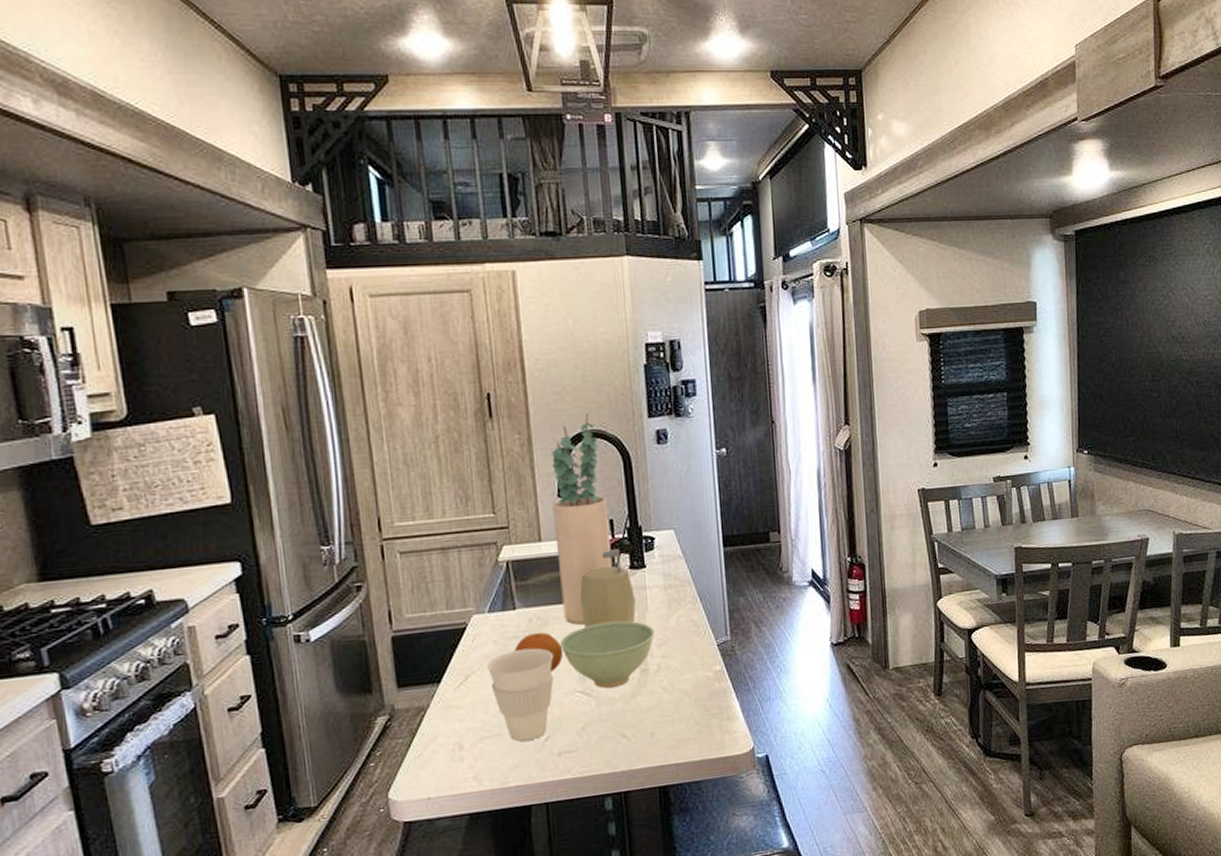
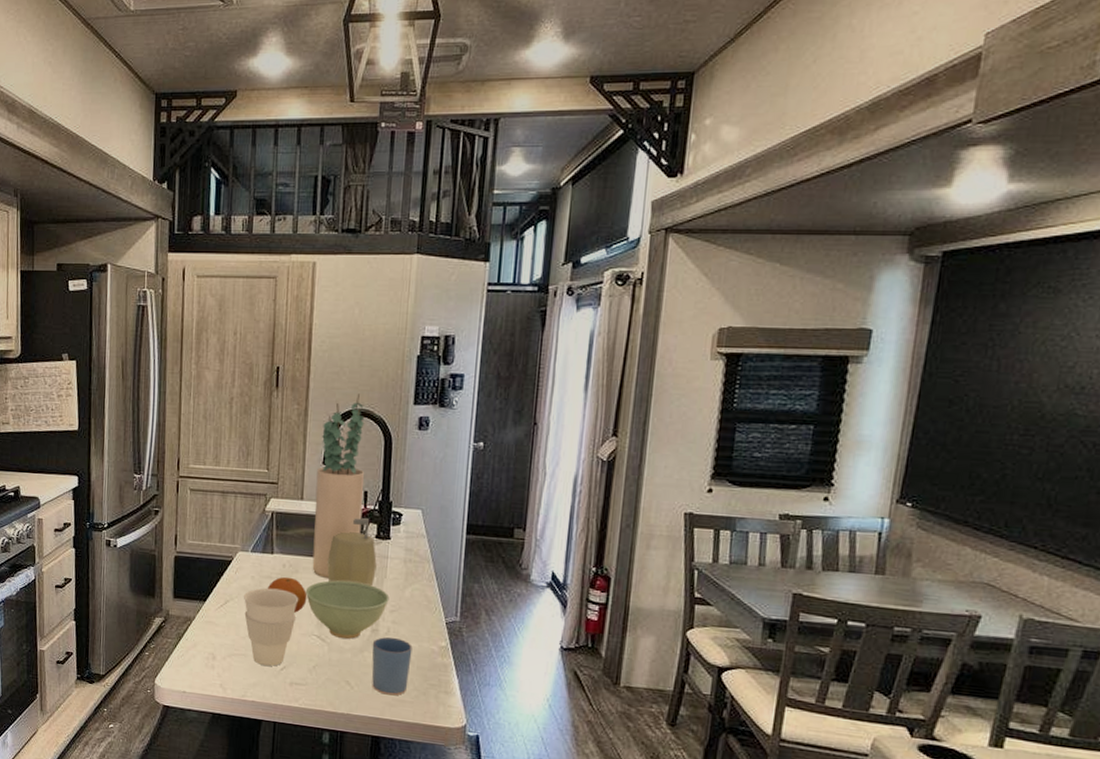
mug: none [643,673,689,738] -> present [371,637,412,696]

